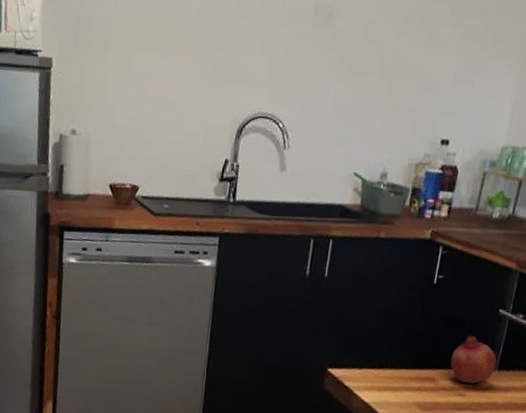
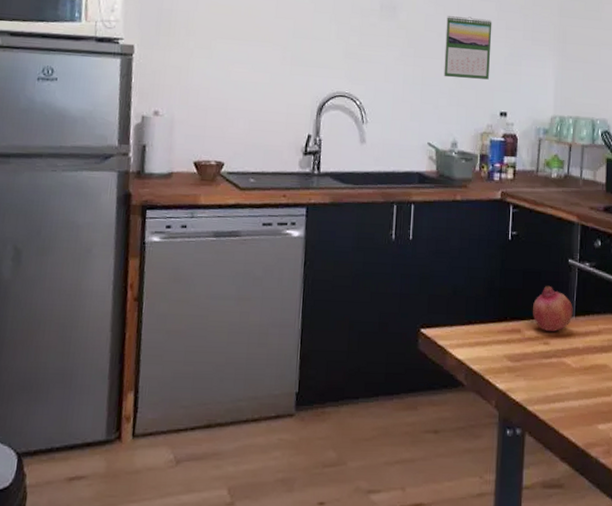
calendar: none [380,22,445,101] -> present [444,16,492,80]

